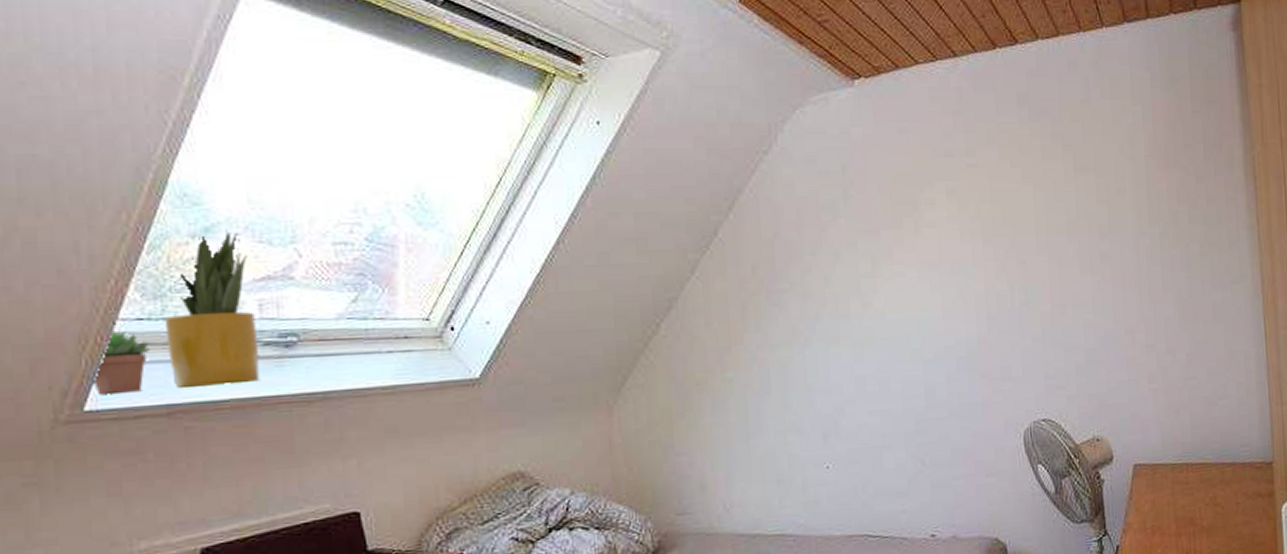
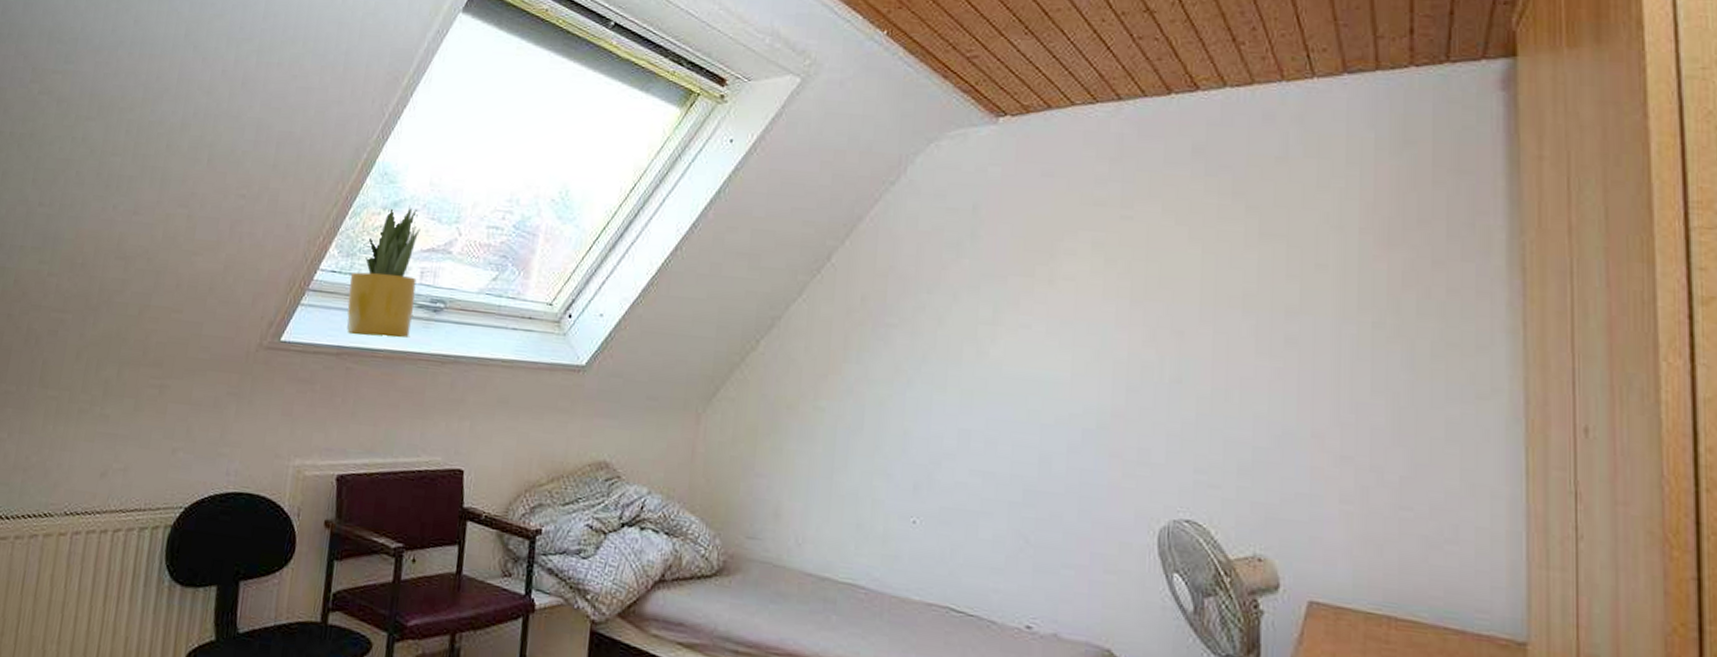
succulent plant: present [92,330,150,396] -> none [291,278,336,332]

